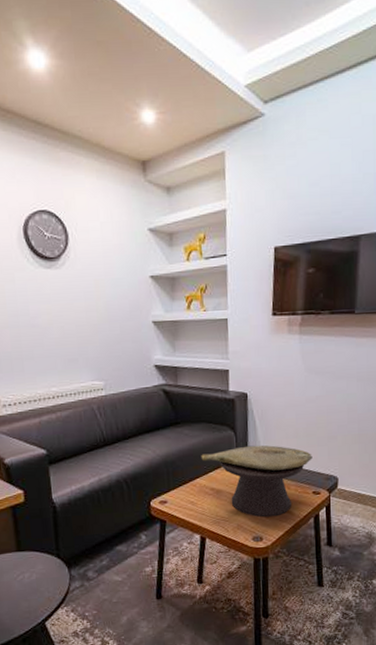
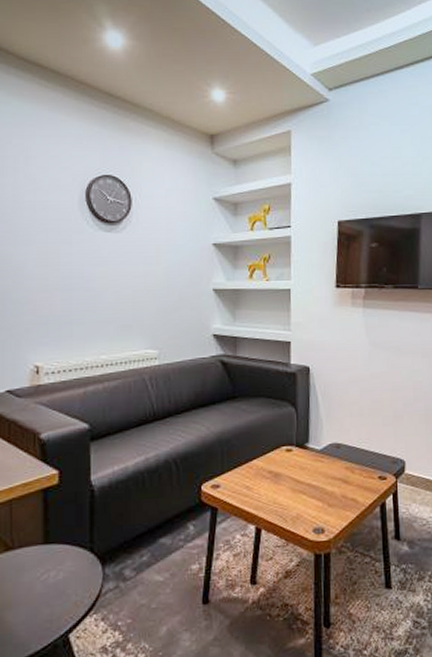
decorative bowl: present [201,445,313,518] -> none [259,423,378,506]

